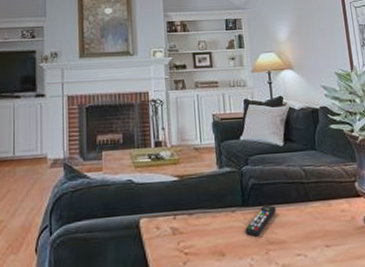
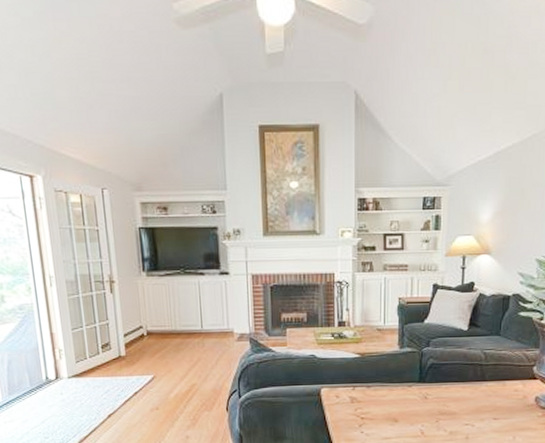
remote control: present [245,204,276,237] -> none [419,382,451,408]

